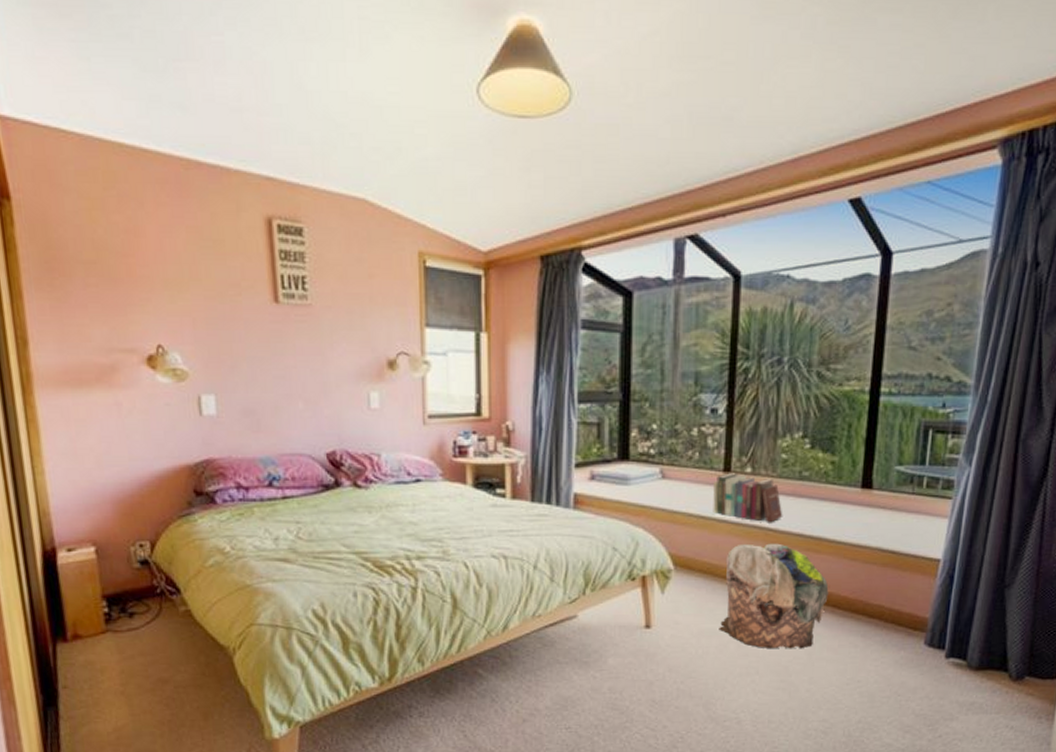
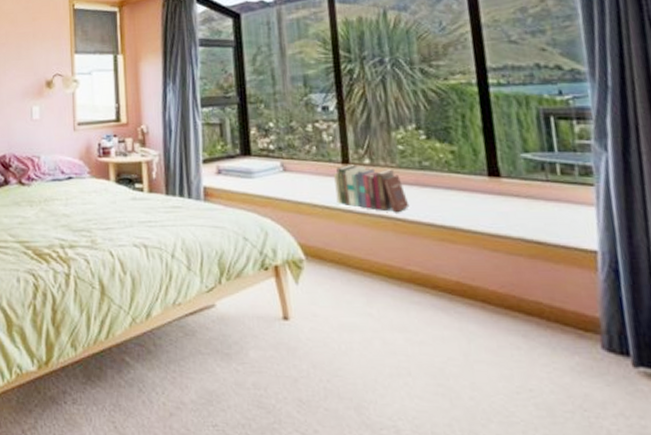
laundry basket: present [719,543,829,649] -> none [356,233,475,349]

